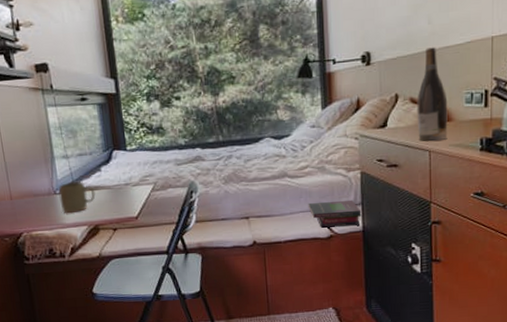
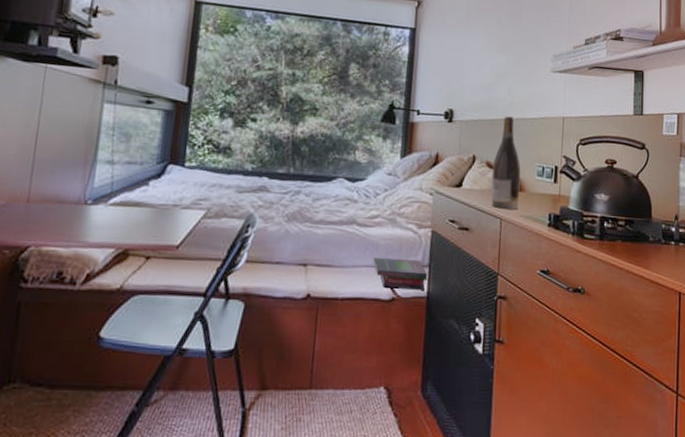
mug: present [58,181,96,214] -> none [88,192,136,231]

